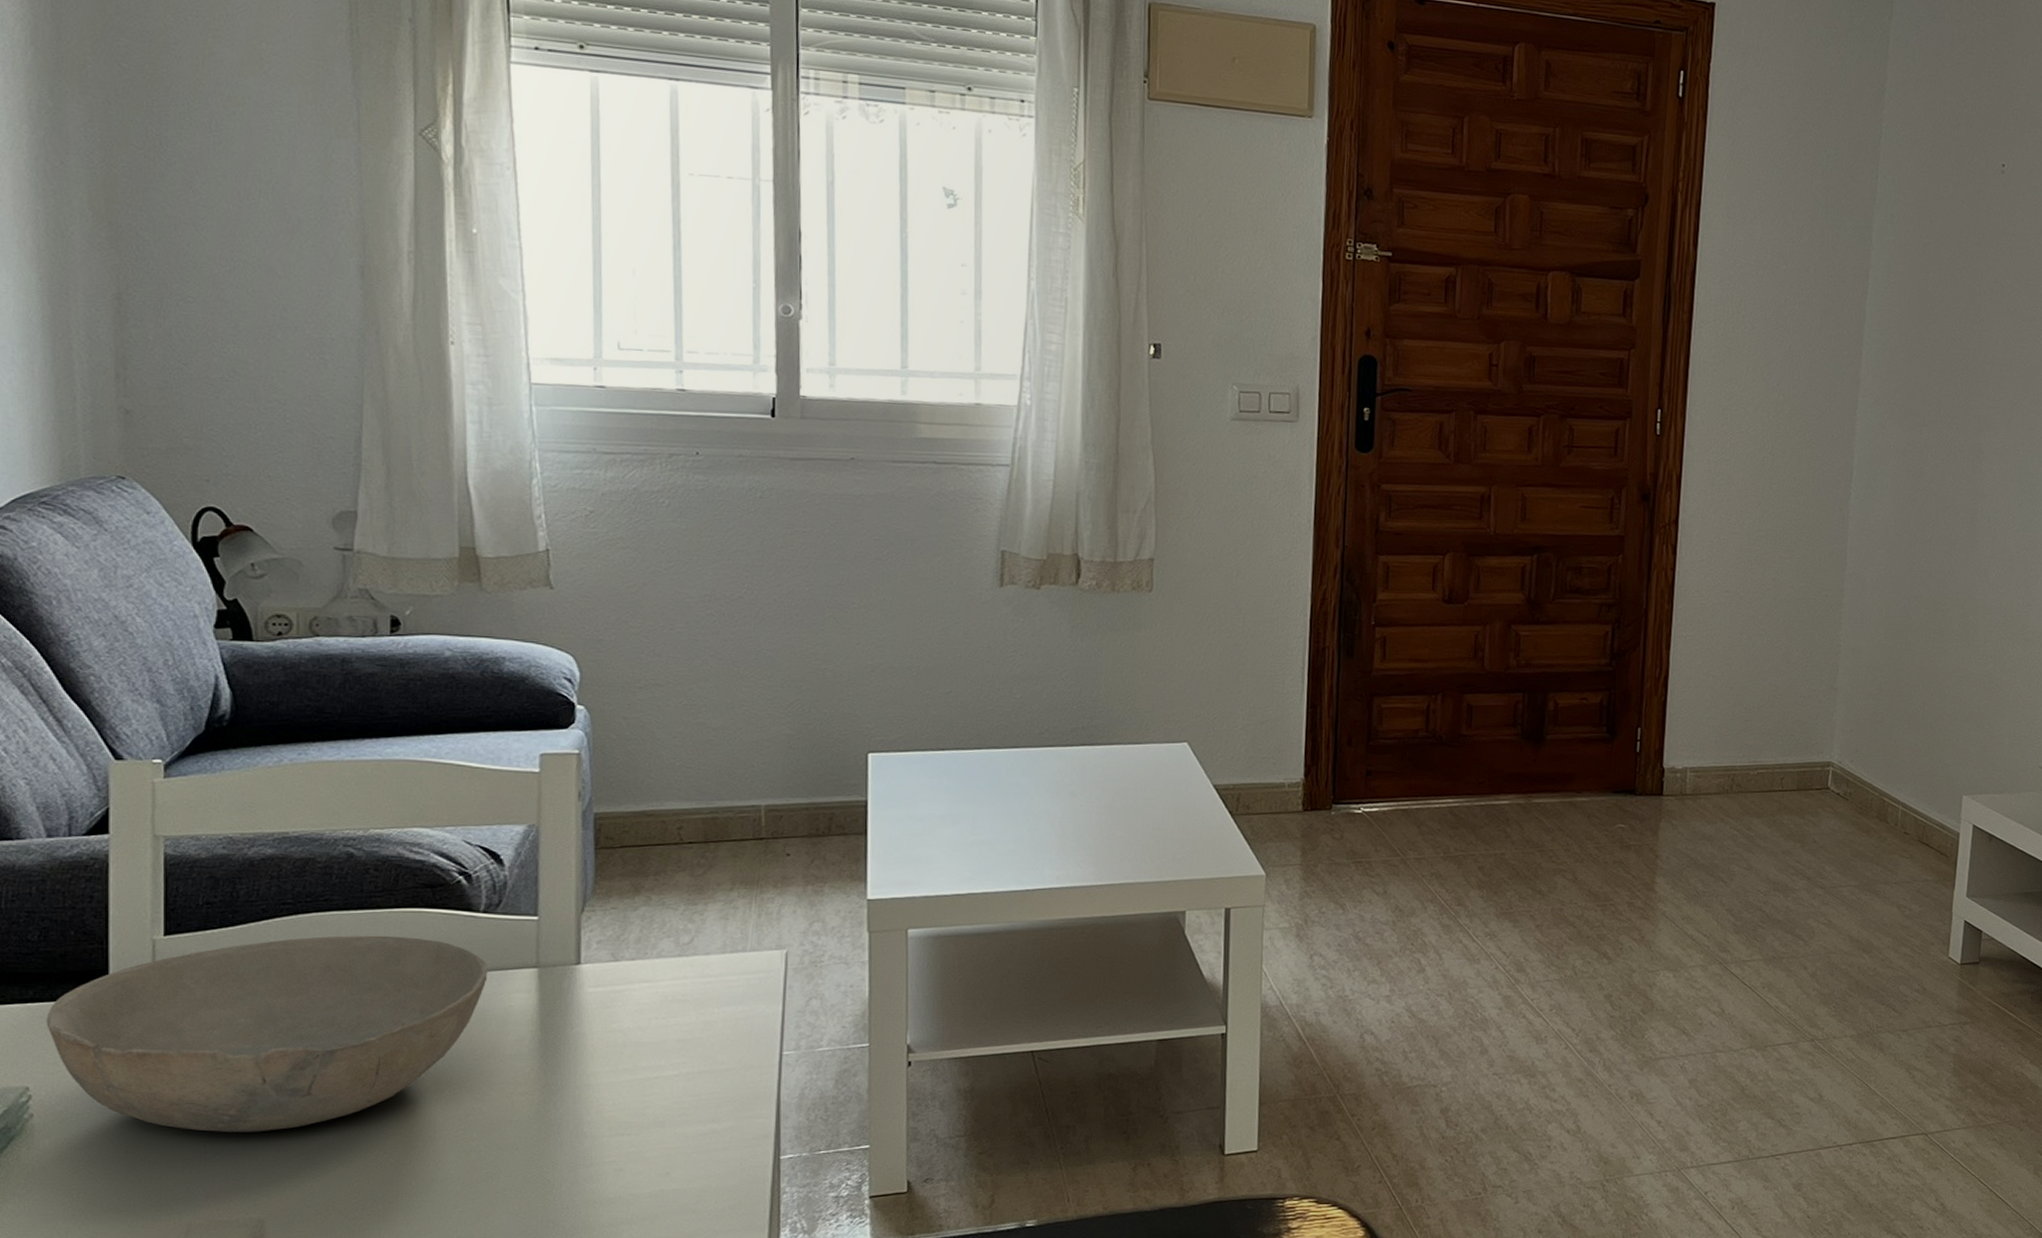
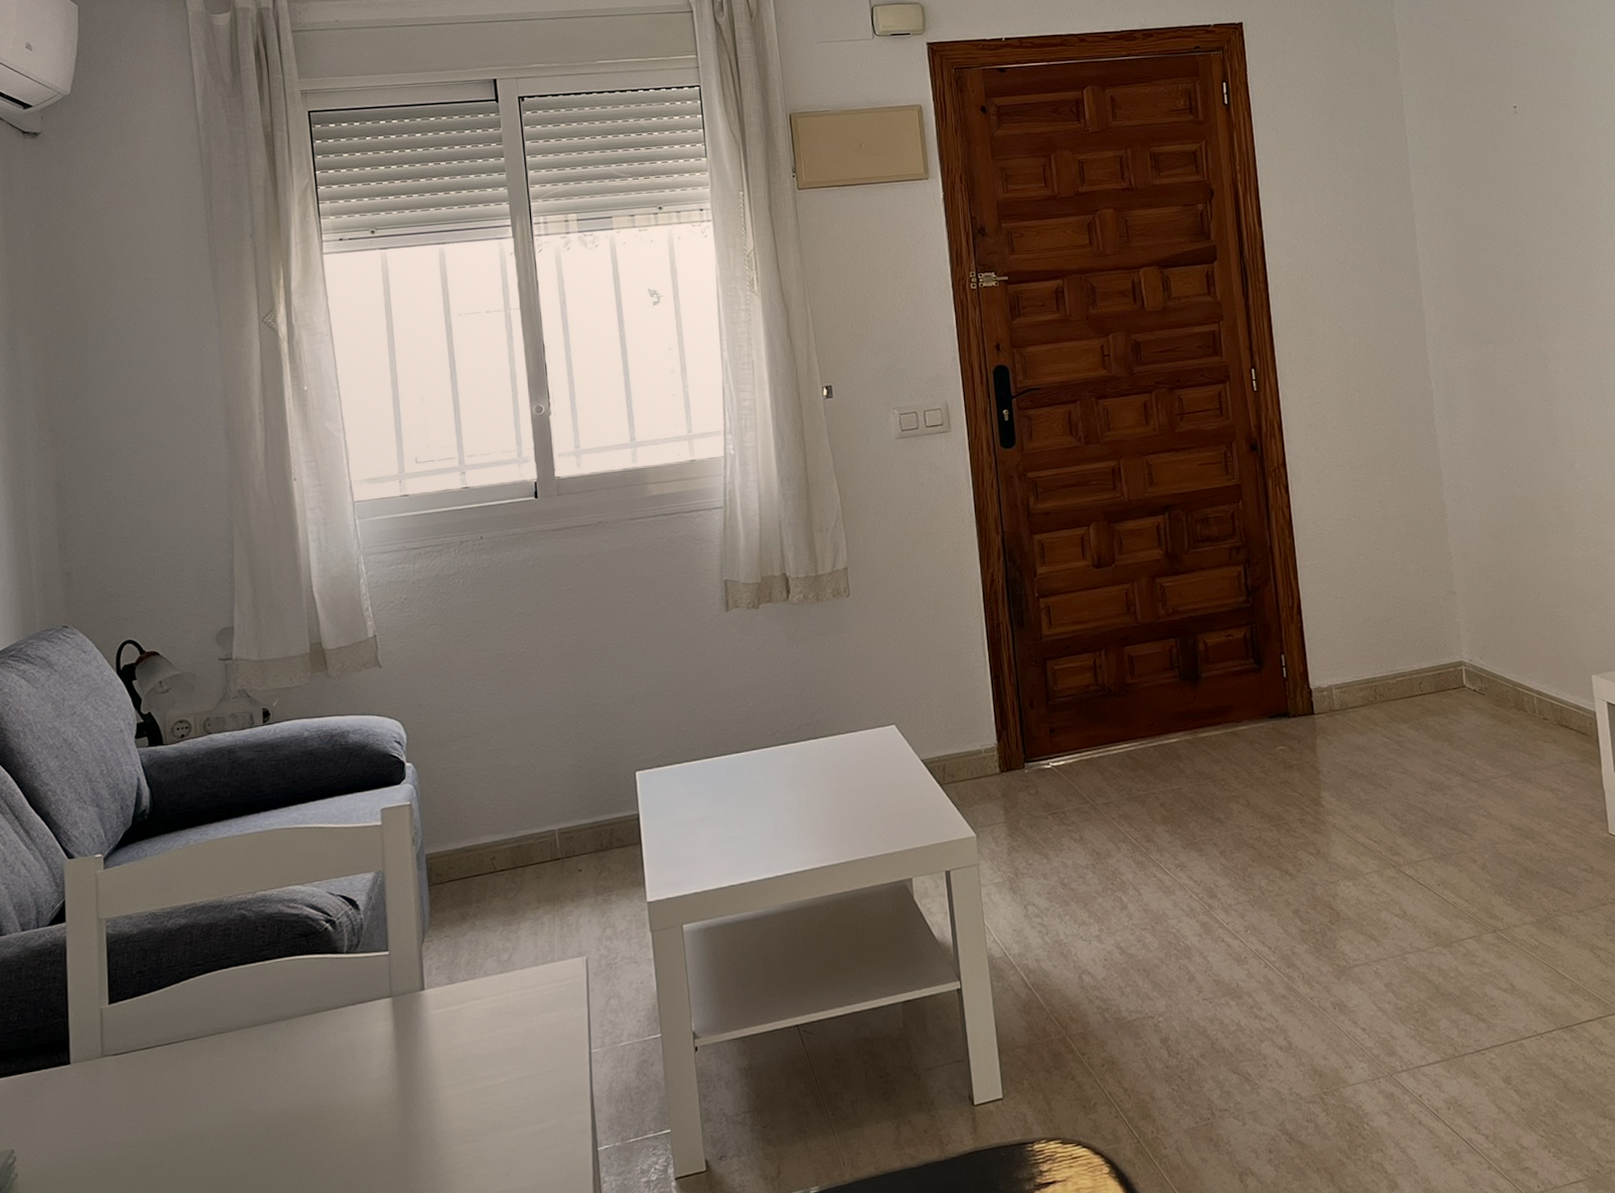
bowl: present [46,935,488,1132] -> none [25,982,353,1175]

